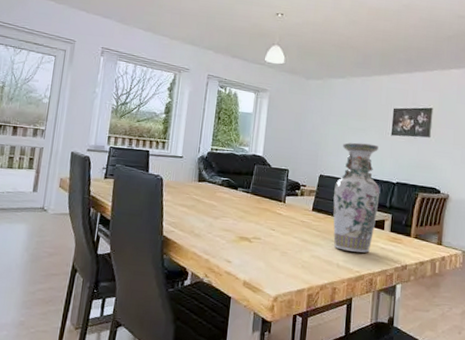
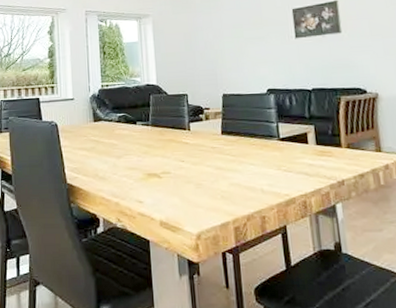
vase: present [333,142,380,253] -> none [241,51,297,173]

